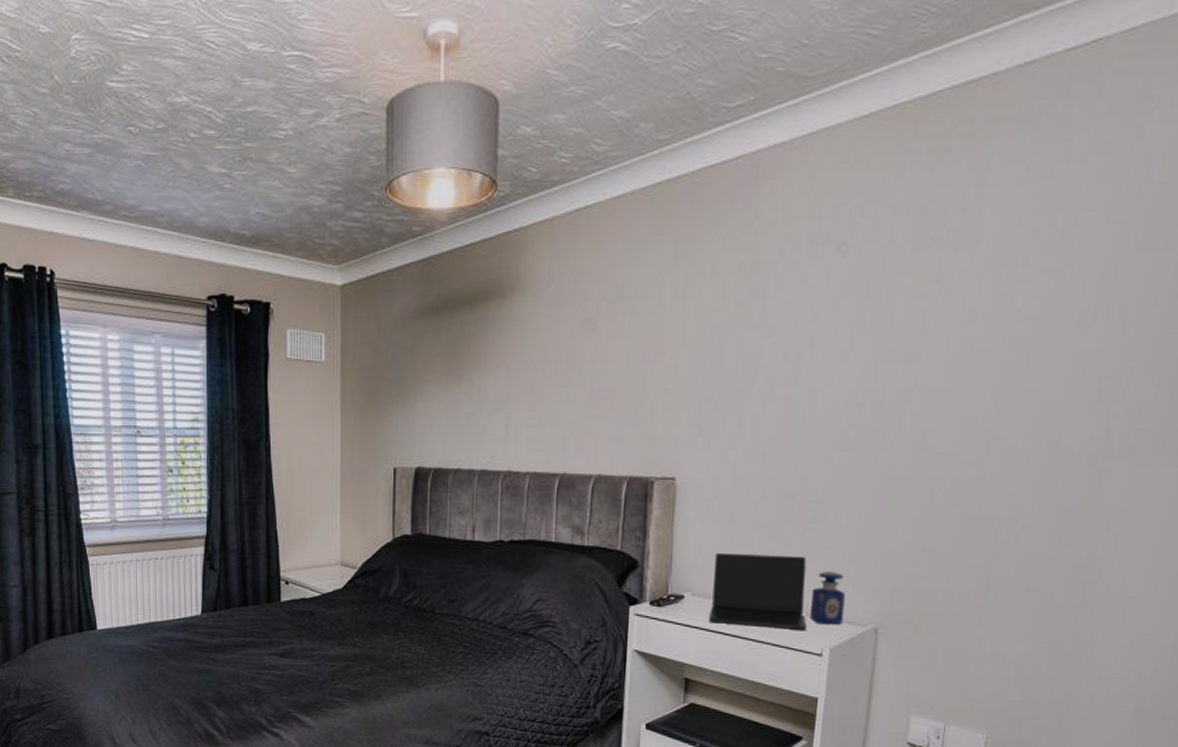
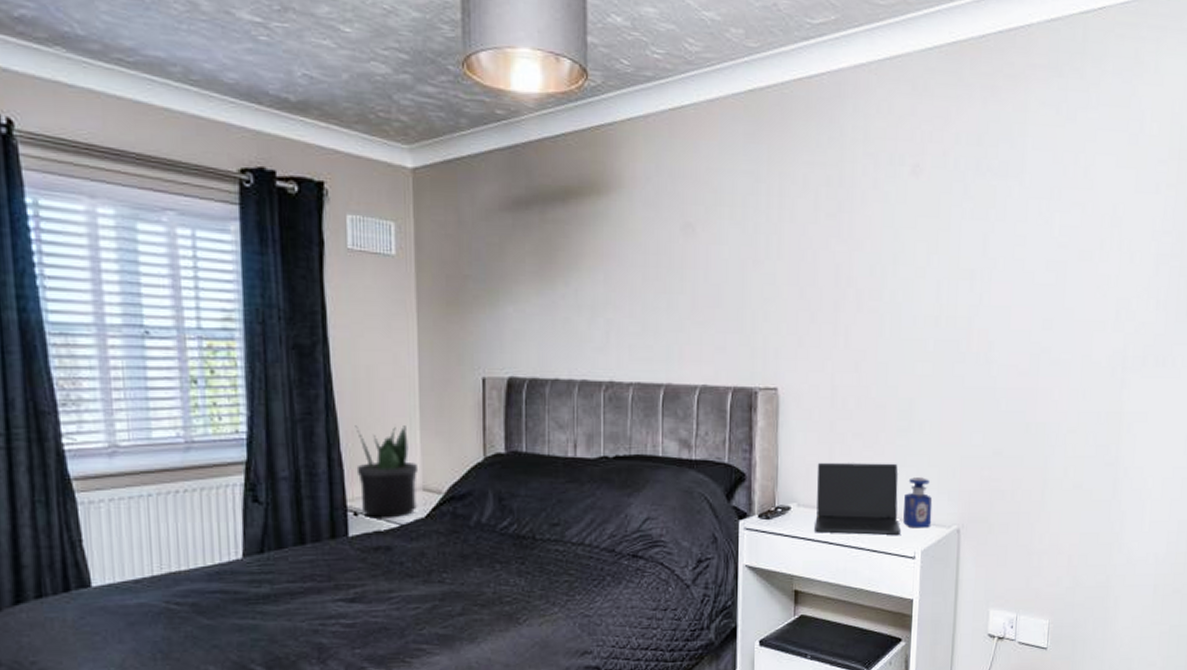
planter: none [288,508,337,587] -> present [355,425,417,517]

